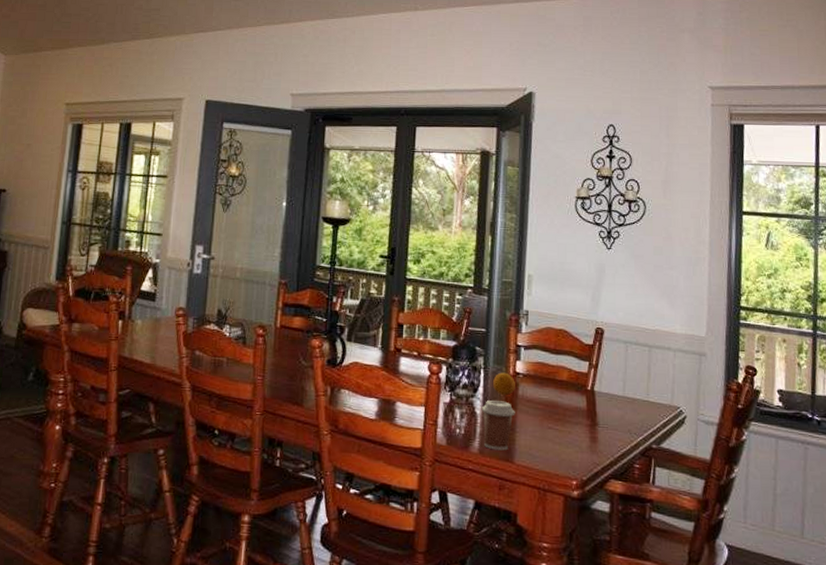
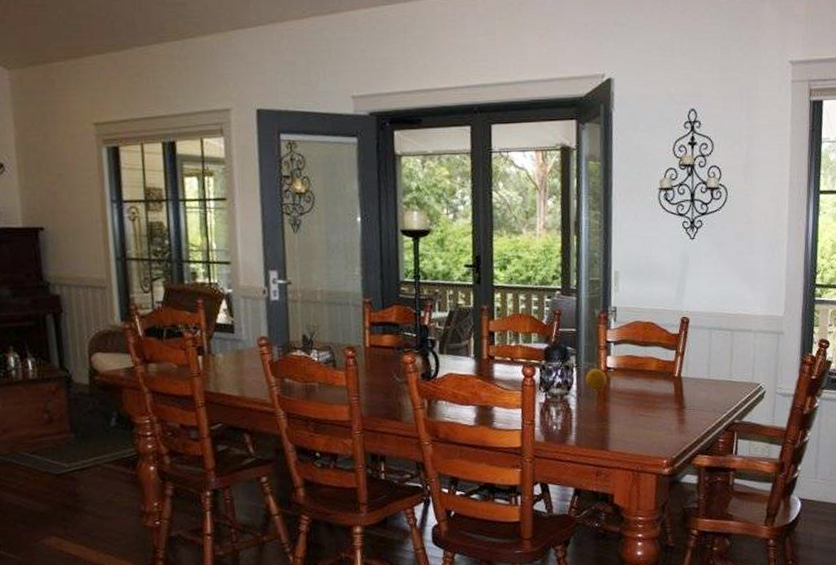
coffee cup: present [481,400,515,451] -> none [575,395,608,441]

